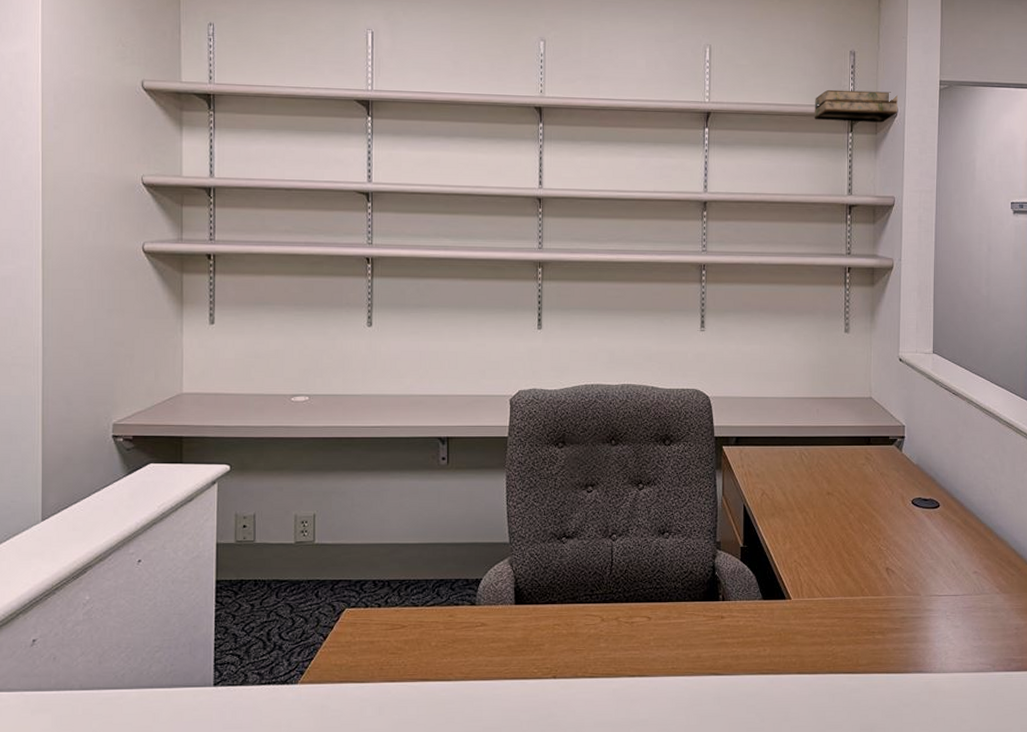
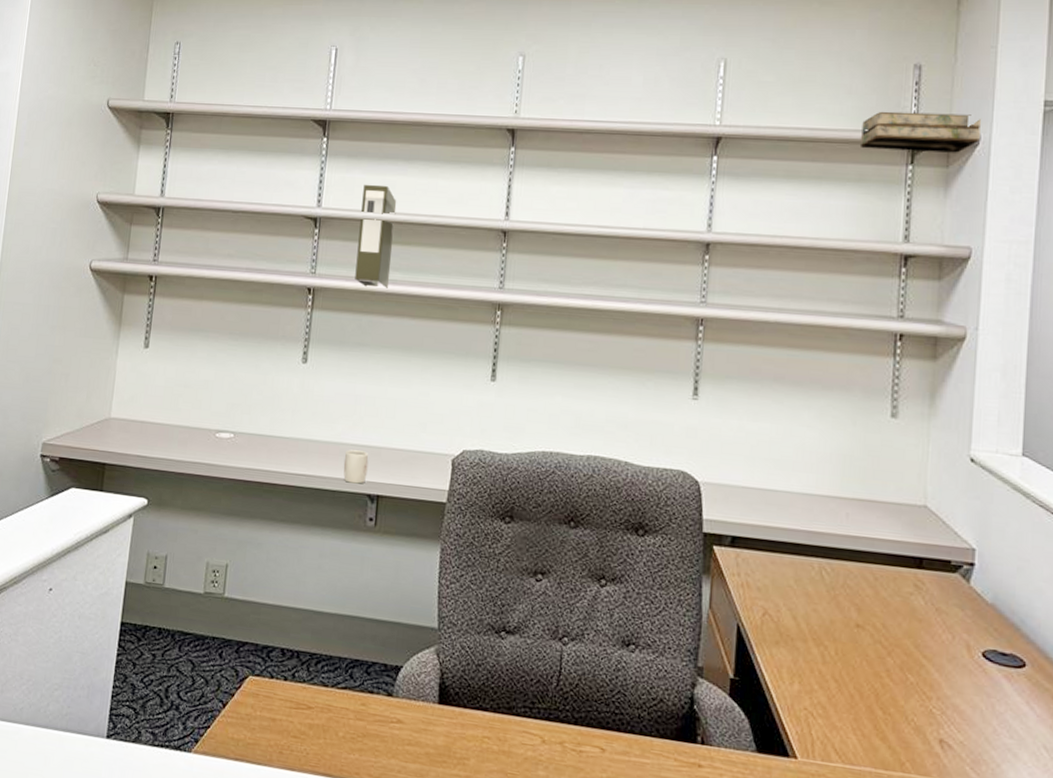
binder: none [409,159,442,254] -> present [355,184,397,288]
mug: none [414,400,437,429] -> present [343,449,369,484]

